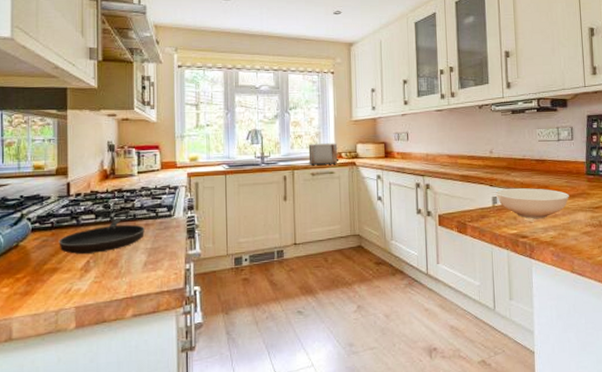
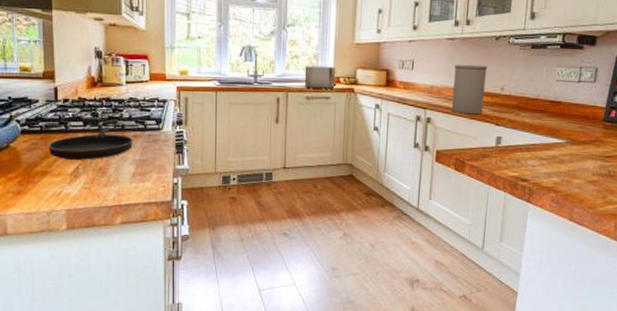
canister: none [446,131,476,178] -> present [452,64,488,115]
bowl: present [495,188,569,219] -> none [500,129,581,163]

